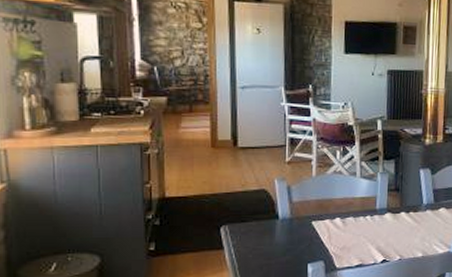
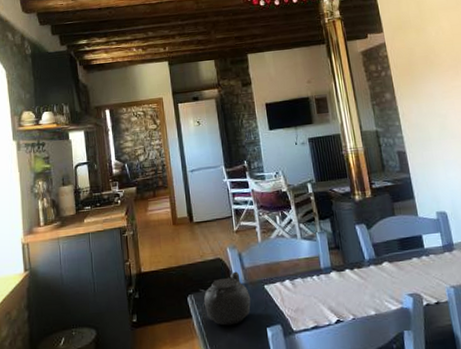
teapot: none [235,205,295,259] -> present [199,271,251,326]

